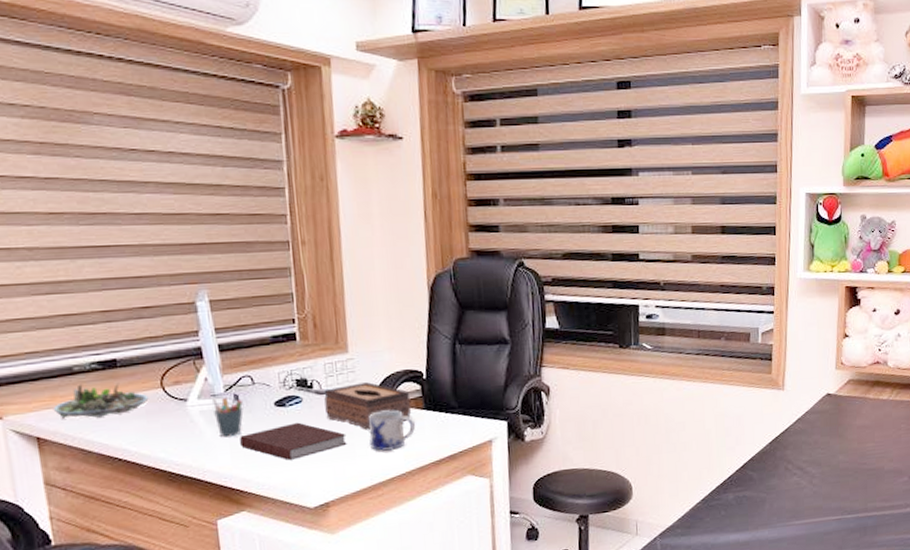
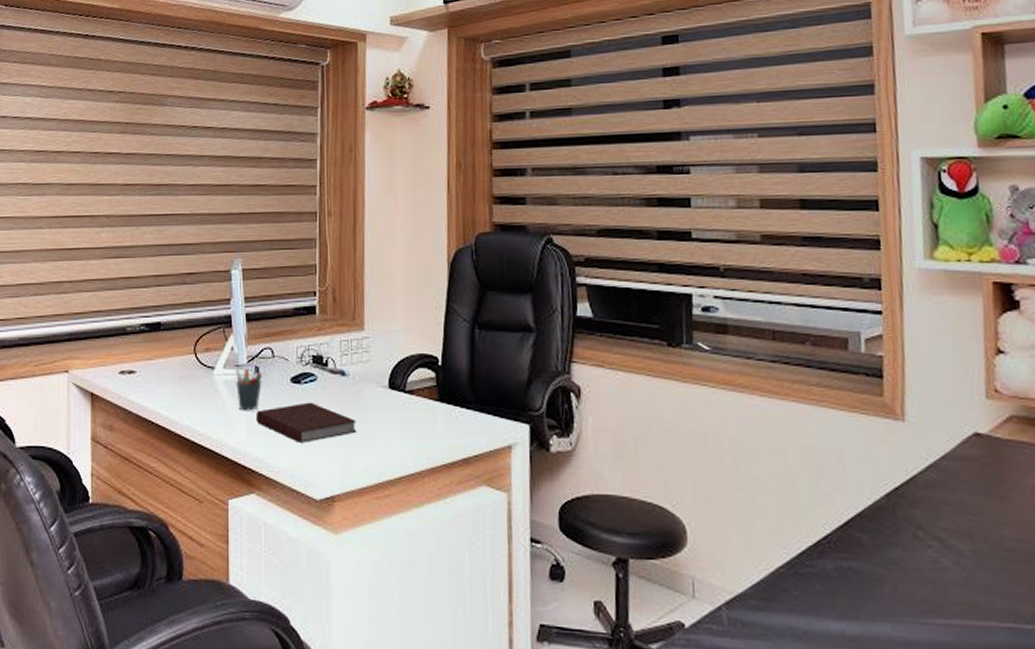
succulent planter: present [52,383,149,419] -> none [106,344,183,378]
tissue box: present [324,382,412,430] -> none [338,365,425,418]
mug: present [369,409,416,451] -> none [379,398,429,444]

